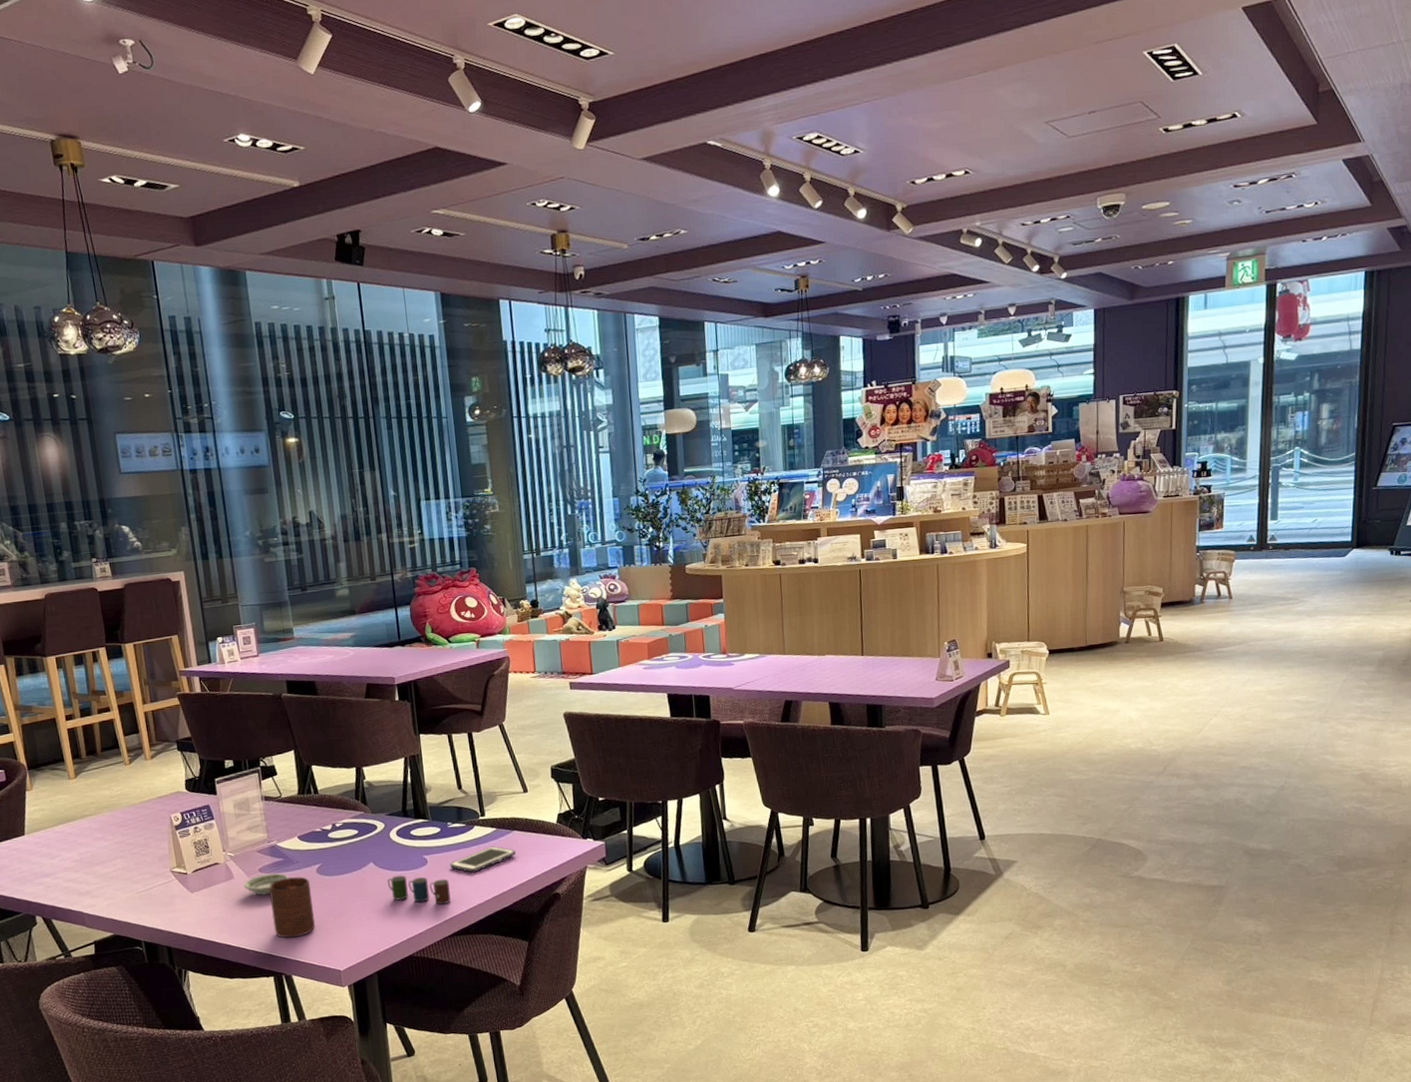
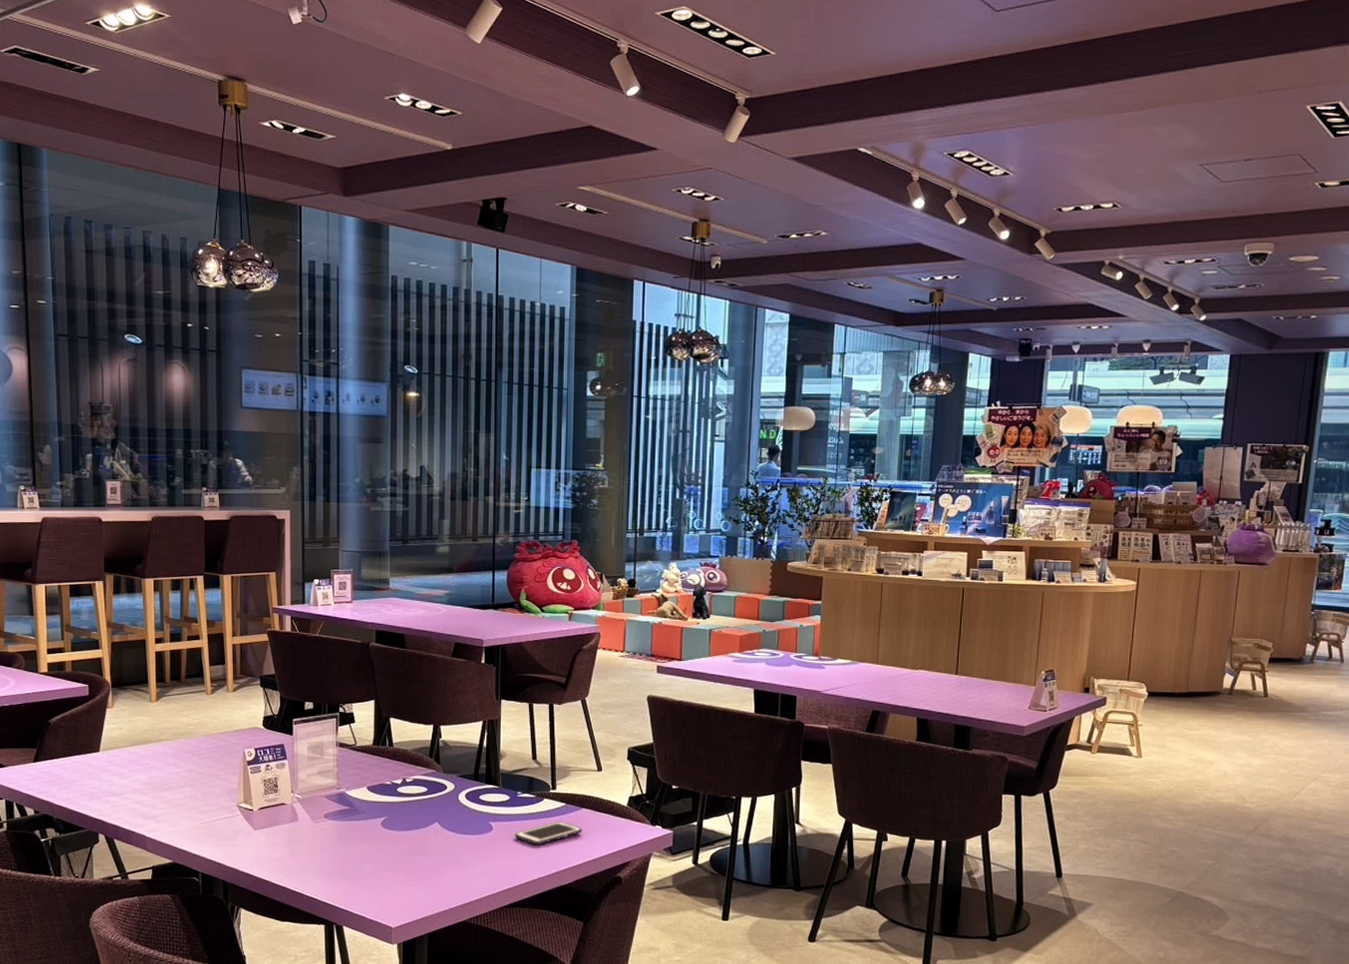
saucer: present [243,873,289,896] -> none [307,821,353,842]
cup: present [269,877,316,938] -> none [331,827,374,888]
cup: present [387,875,451,905] -> none [450,838,512,874]

